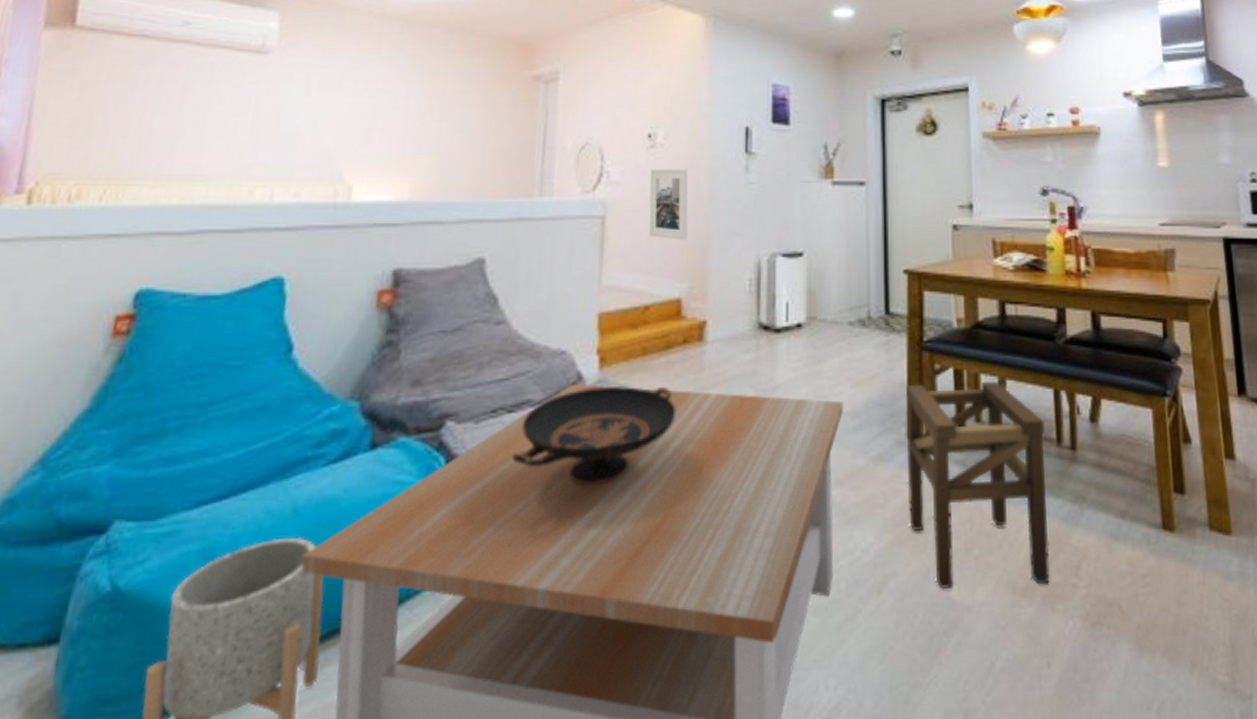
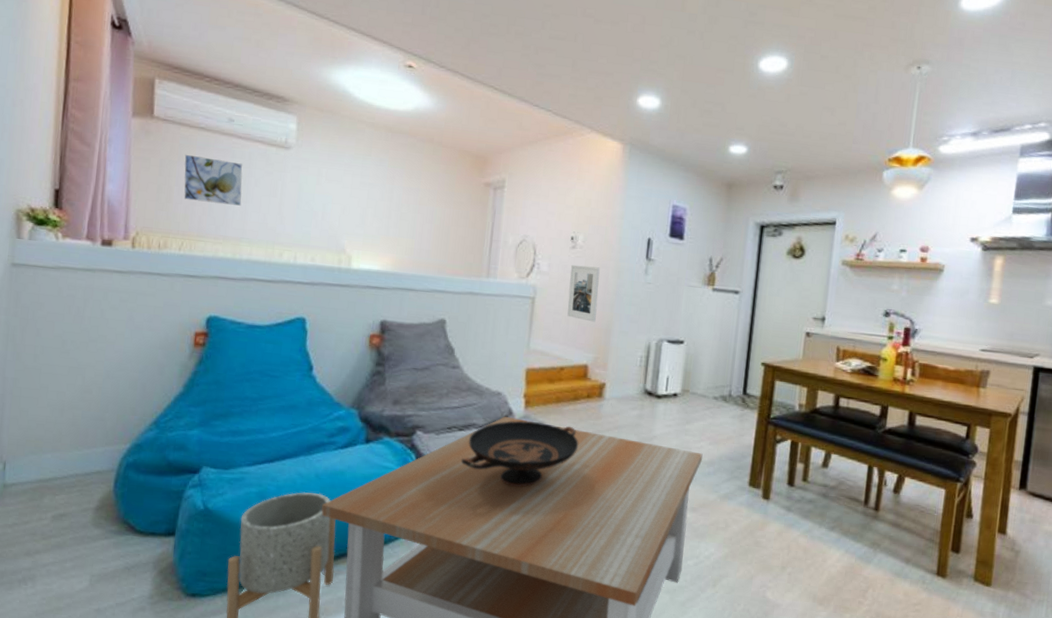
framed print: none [111,71,200,133] -> present [184,154,243,206]
stool: present [906,381,1050,590] -> none [742,448,857,599]

